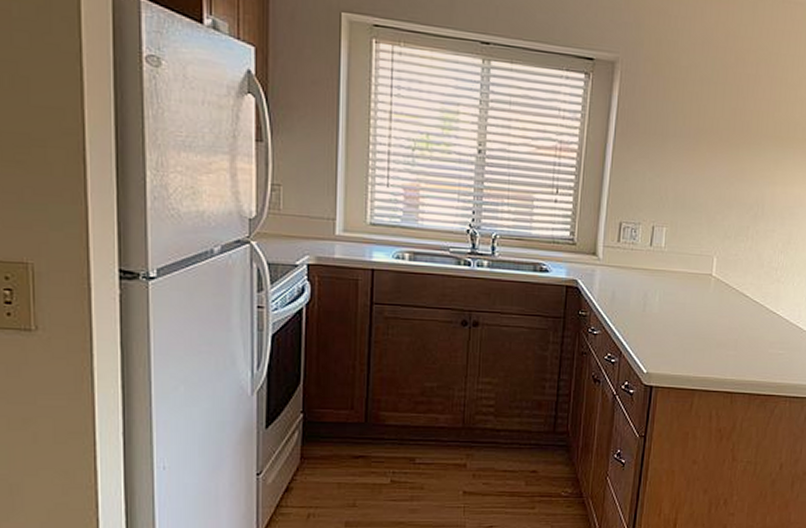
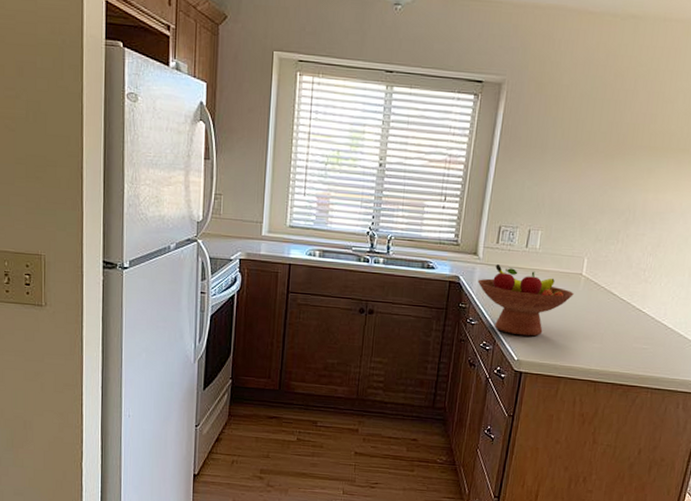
fruit bowl: none [598,264,704,346] -> present [477,263,574,337]

